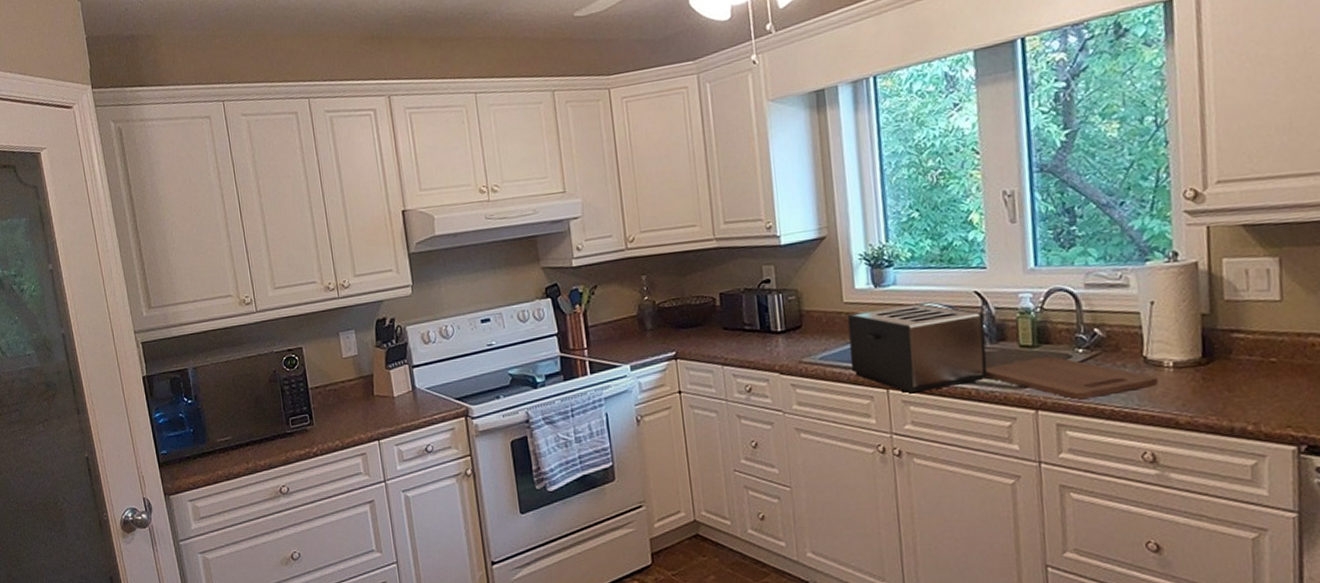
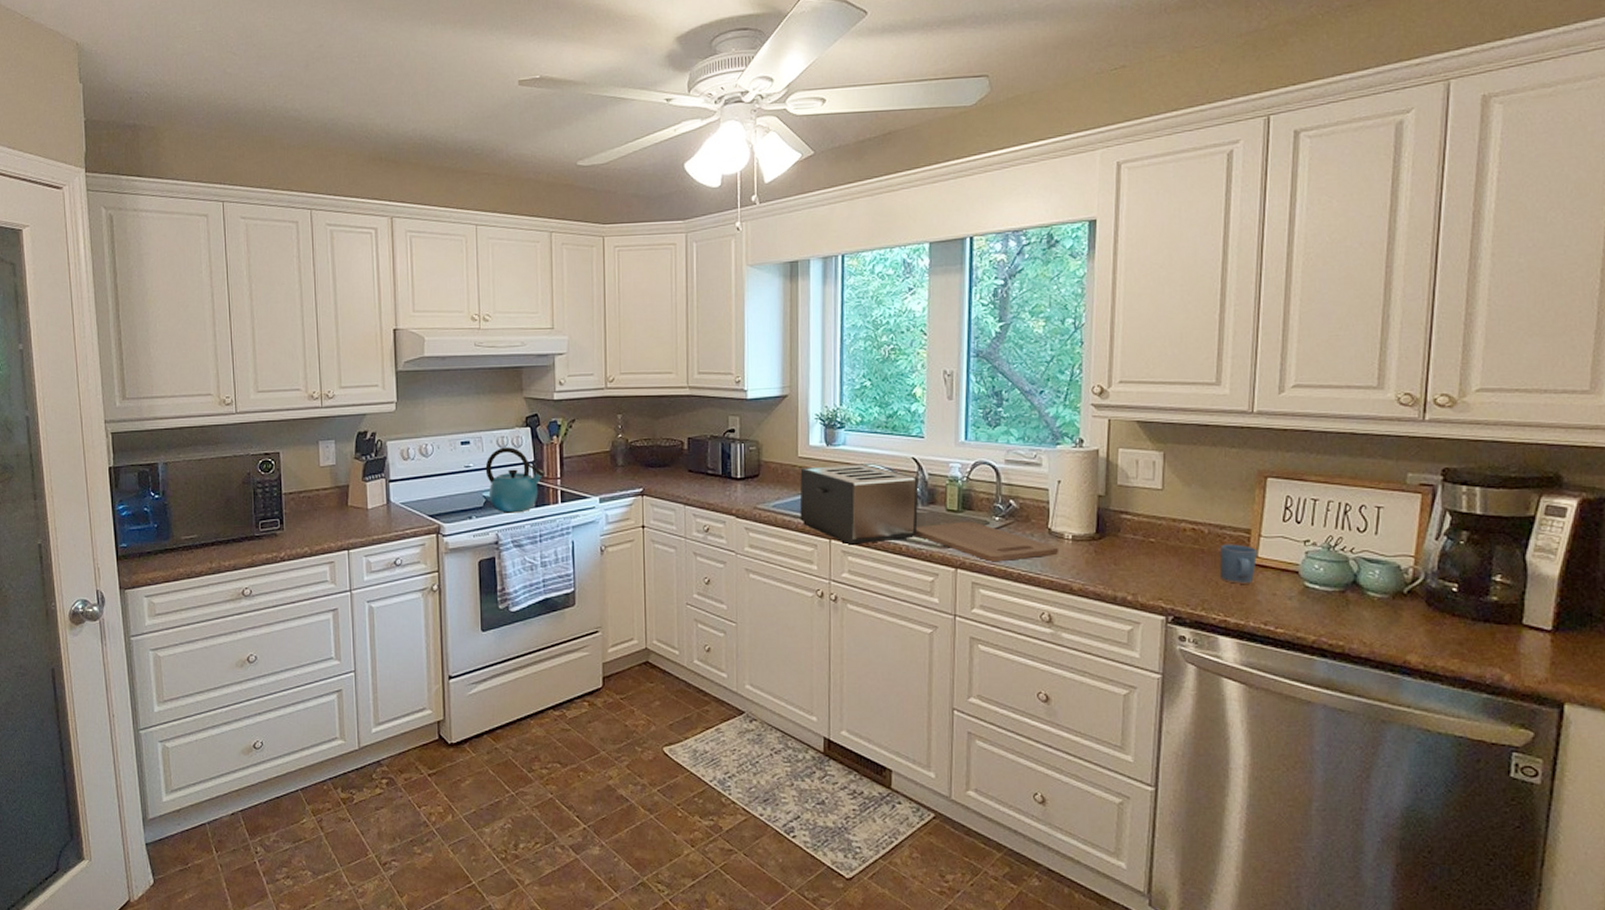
kettle: none [508,320,571,390] -> present [485,447,545,513]

